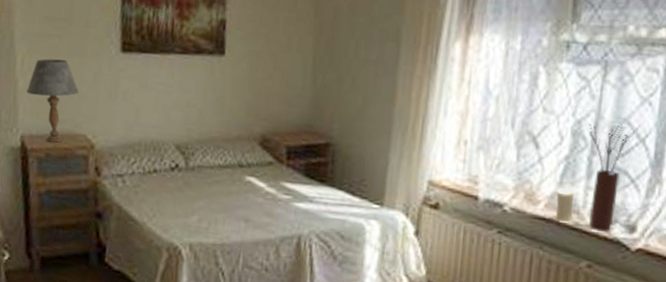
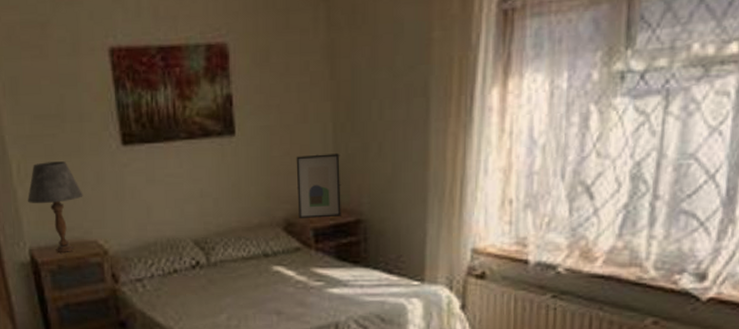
picture frame: none [274,80,317,139] -> present [296,152,341,220]
candle: present [552,187,575,222] -> none [612,239,636,277]
vase: present [588,122,641,233] -> none [649,159,709,285]

